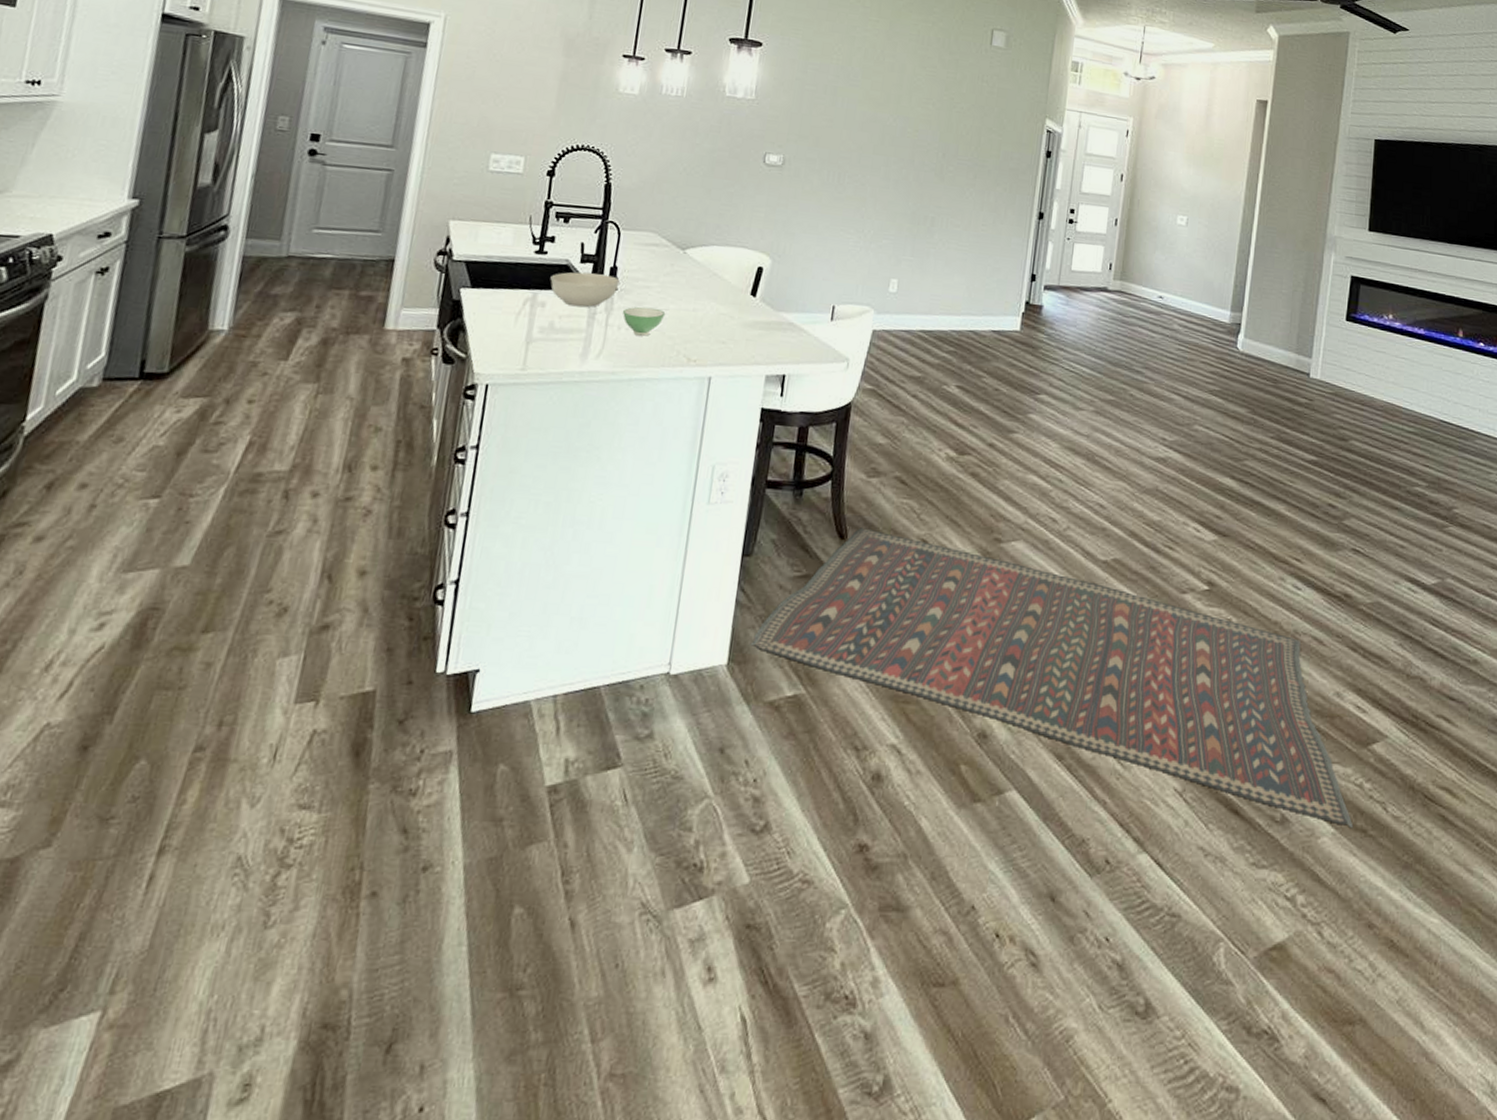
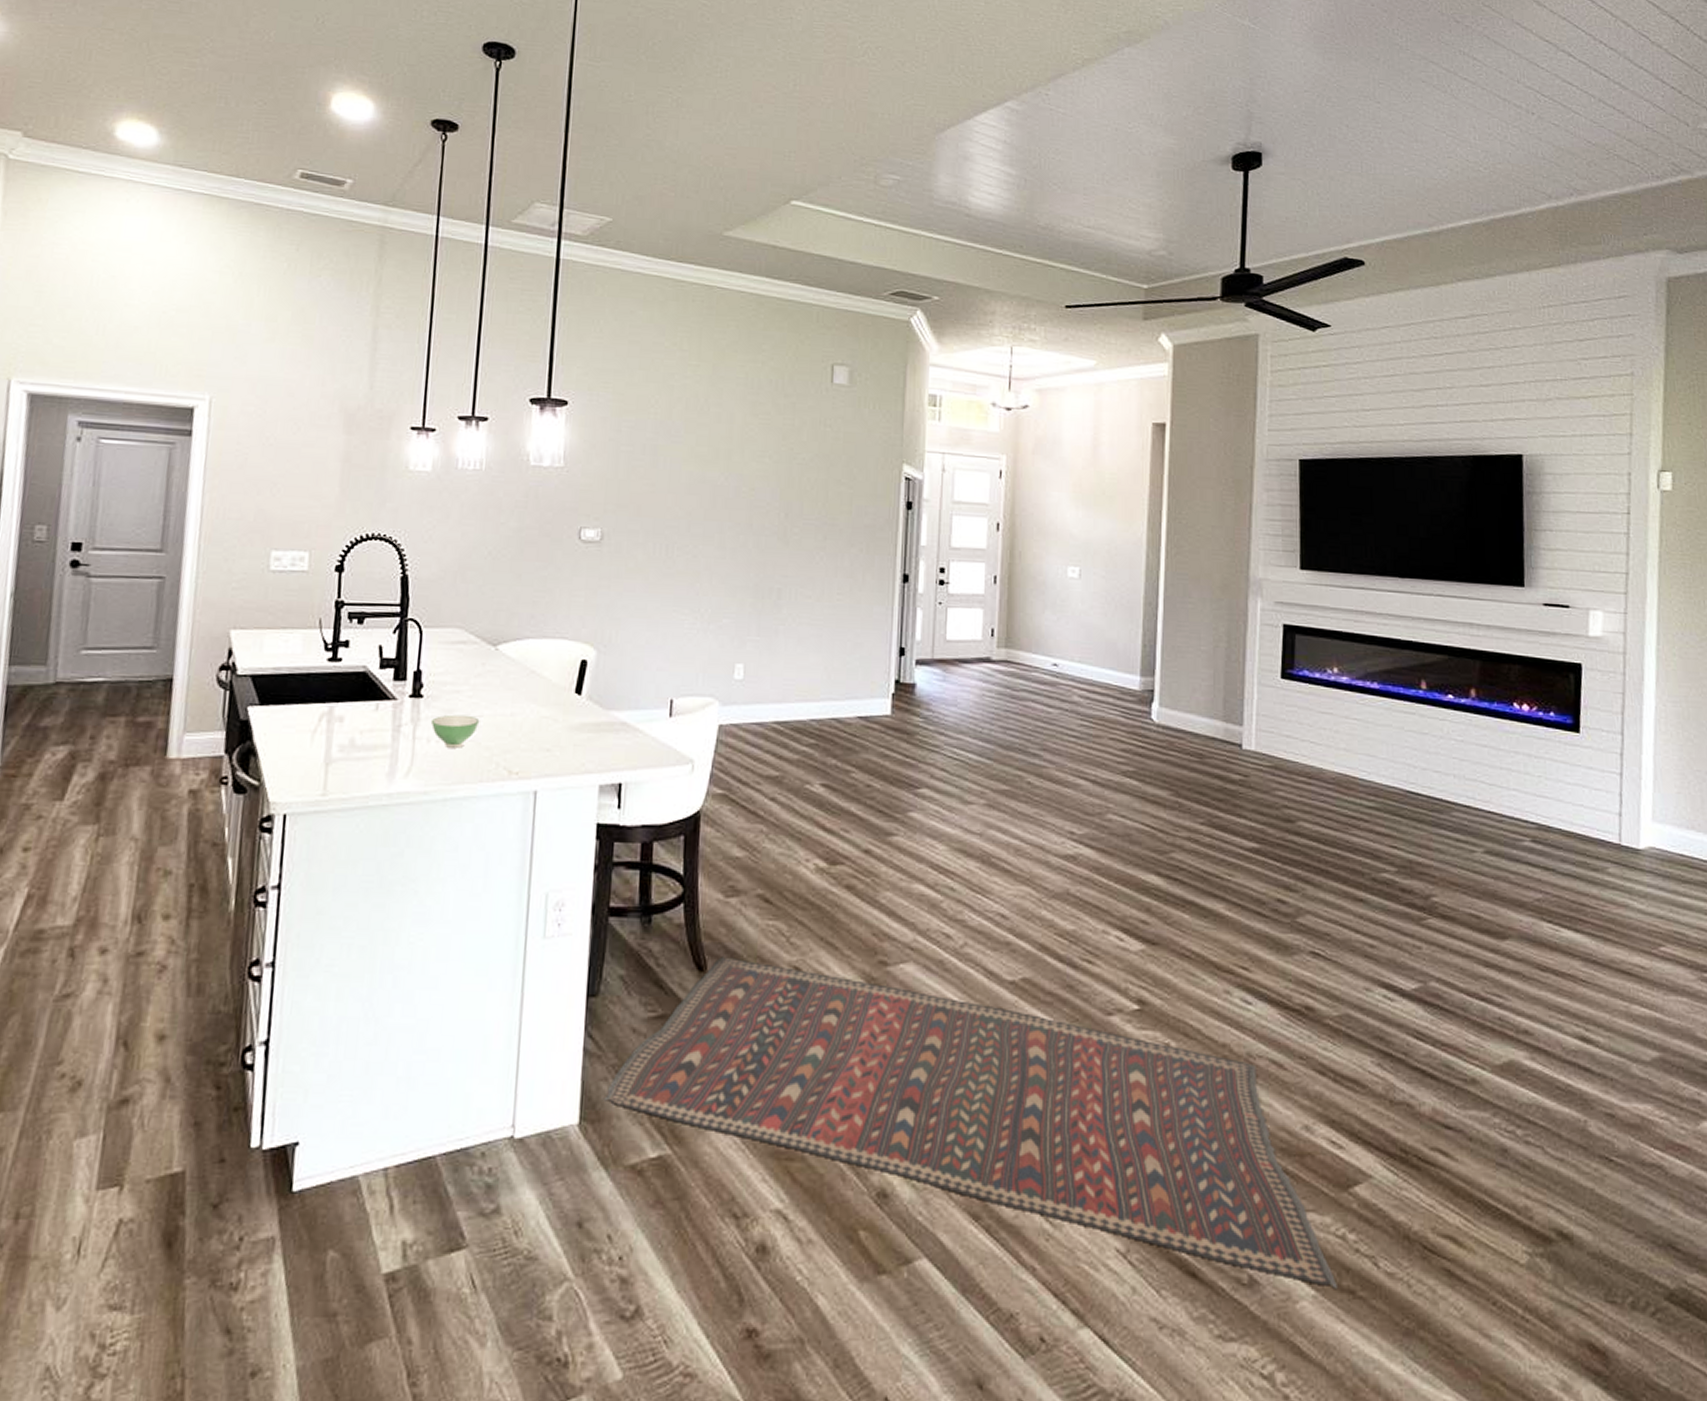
bowl: present [550,272,620,307] -> none [347,679,426,720]

